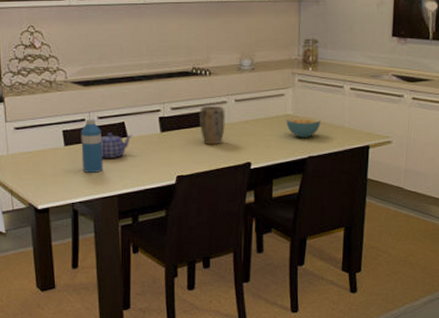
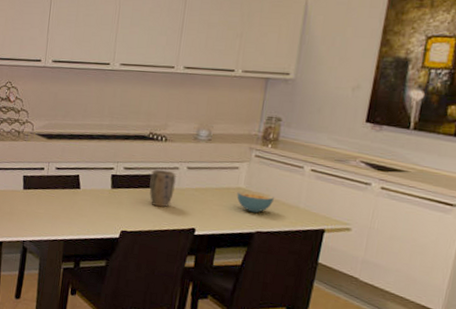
water bottle: present [81,118,103,173] -> none [36,167,57,217]
teapot: present [100,133,133,158] -> none [54,183,86,207]

